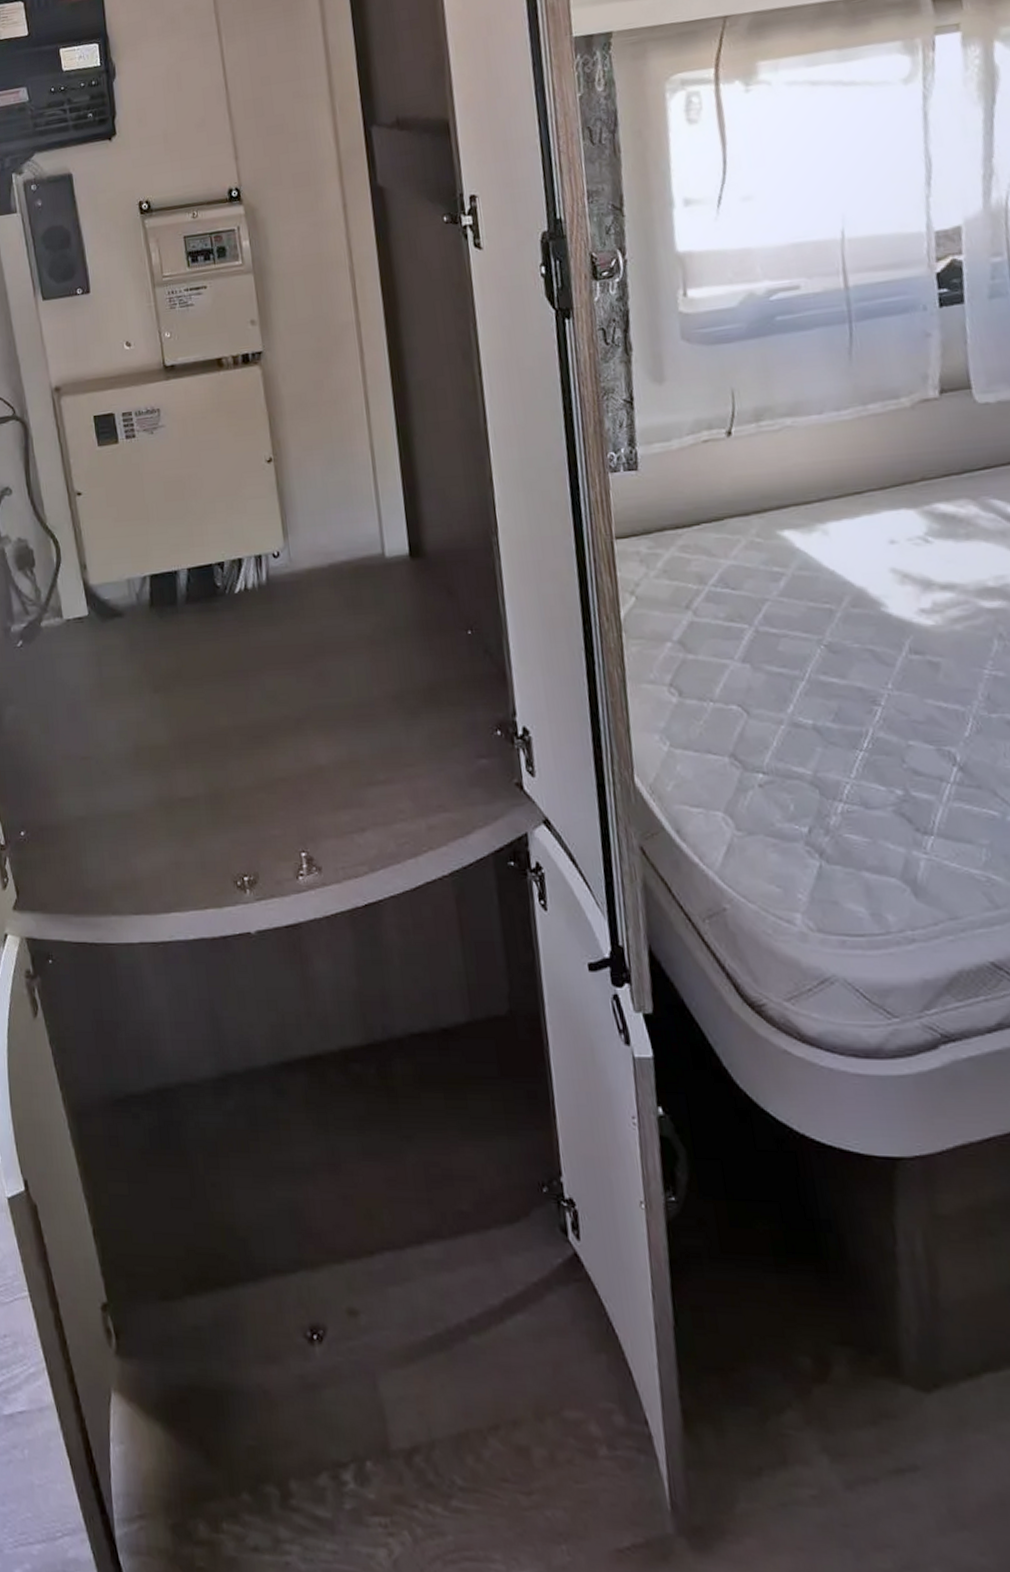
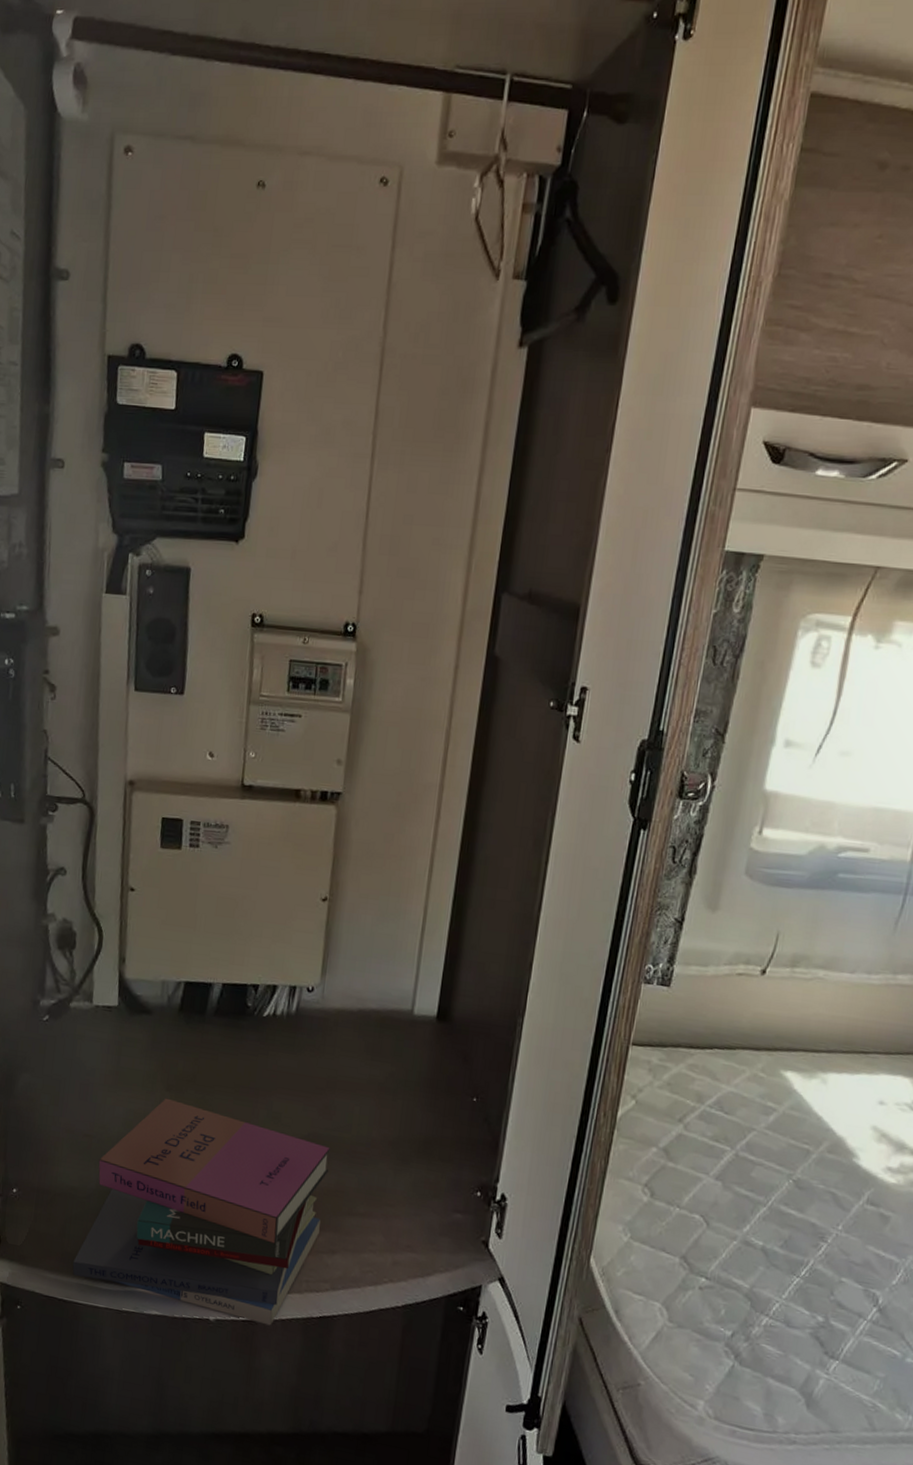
books: none [96,700,344,926] -> present [72,1098,331,1326]

